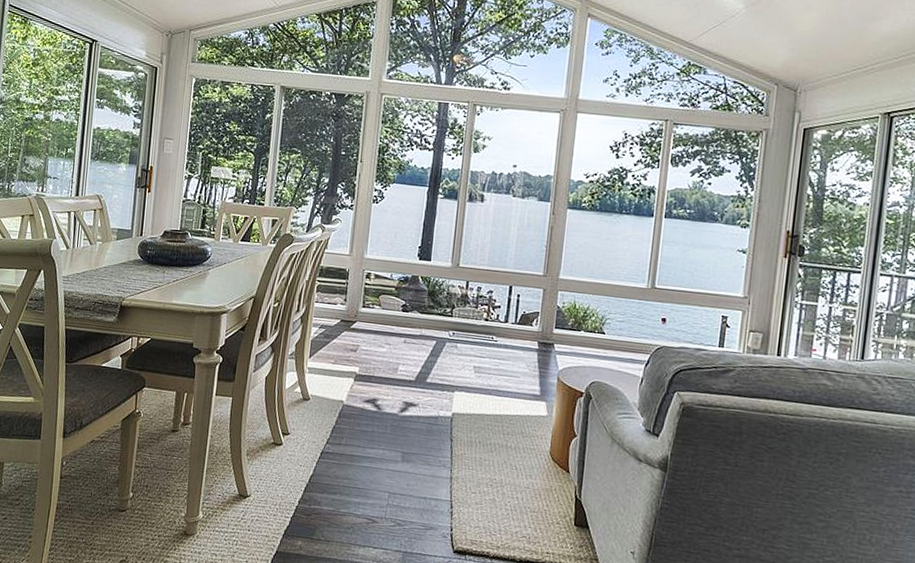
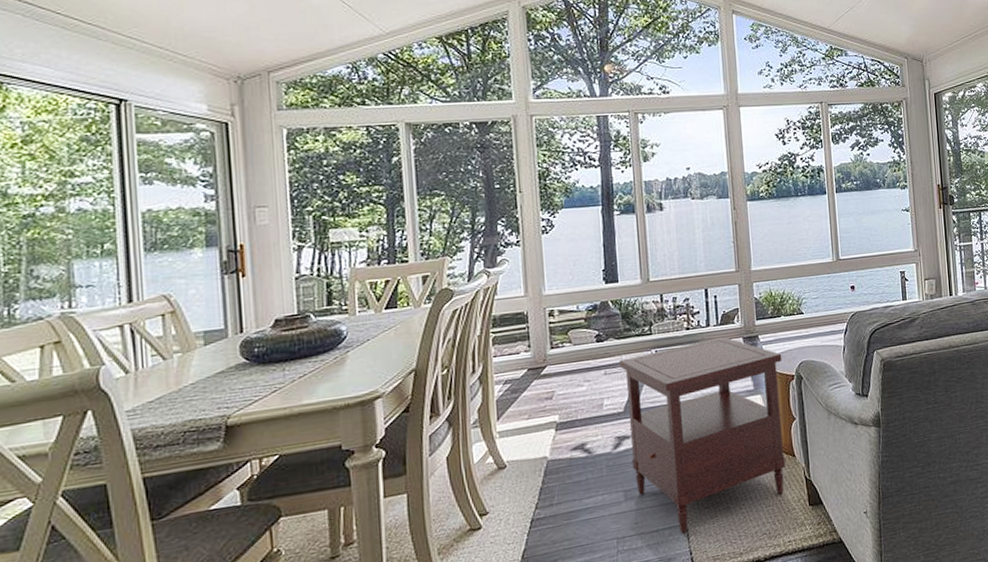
side table: none [413,332,575,510] -> present [619,336,786,534]

